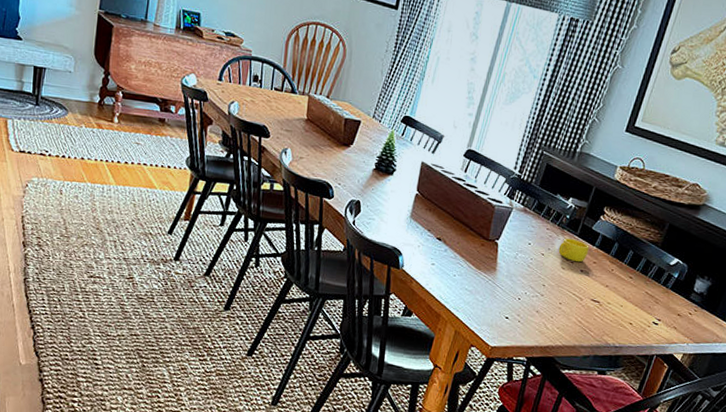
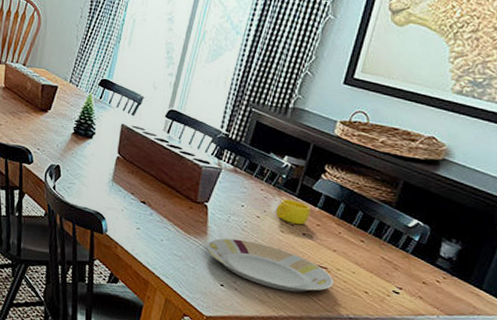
plate: none [495,274,604,324] -> present [207,238,334,292]

